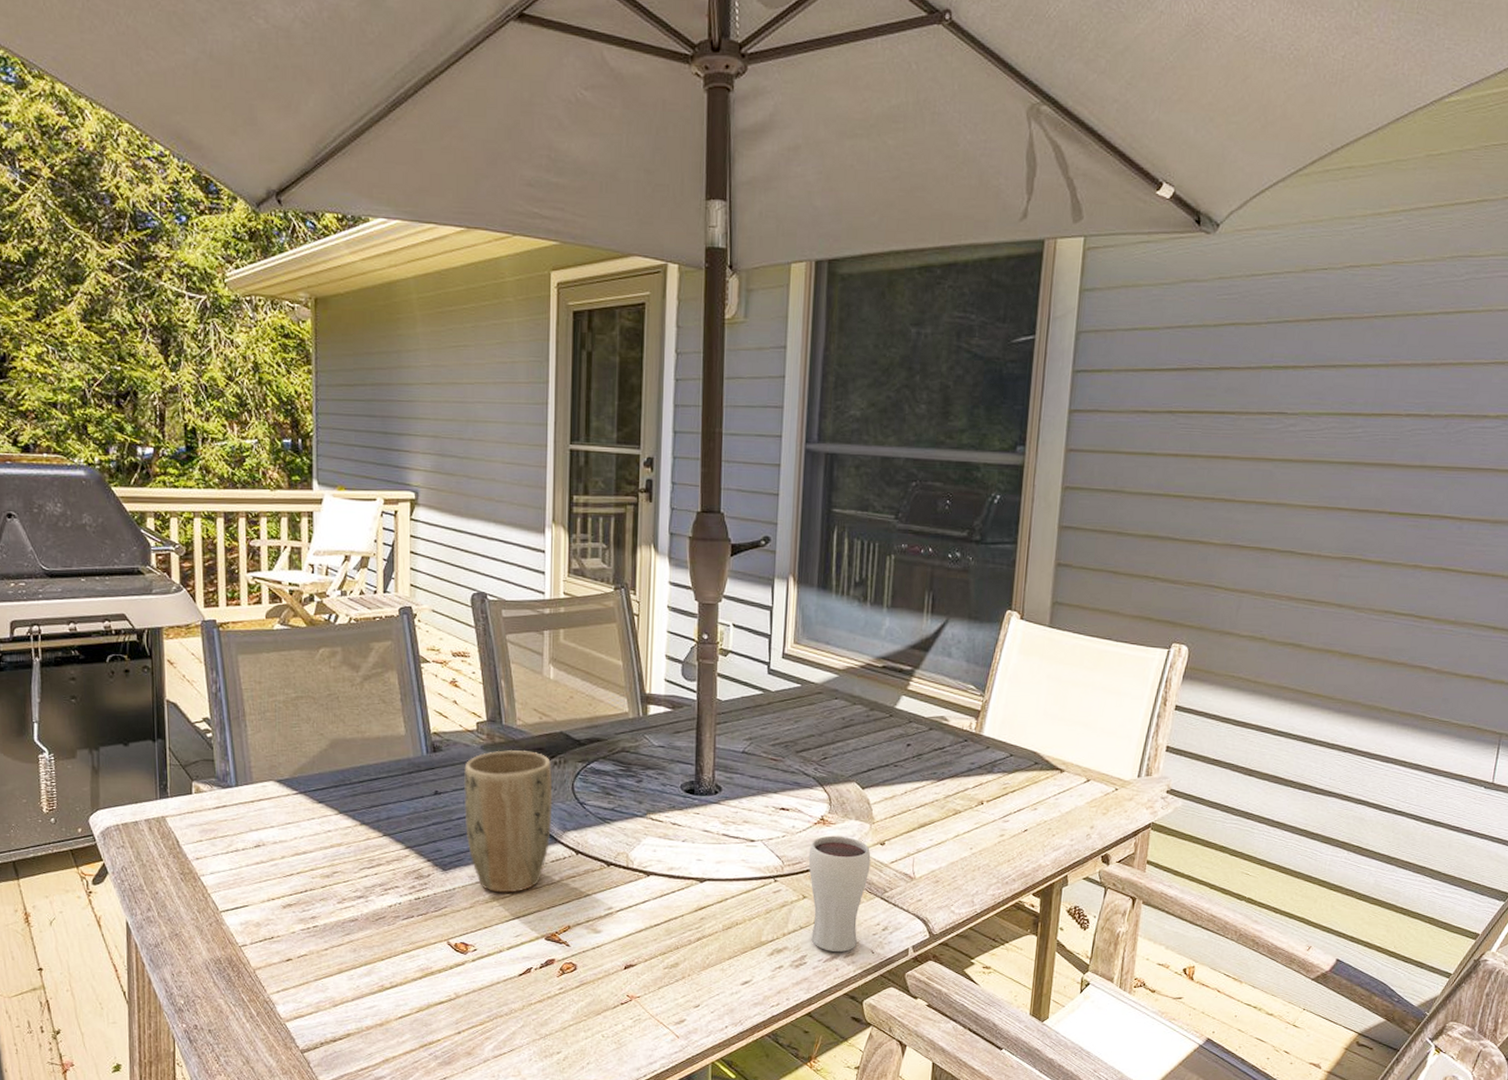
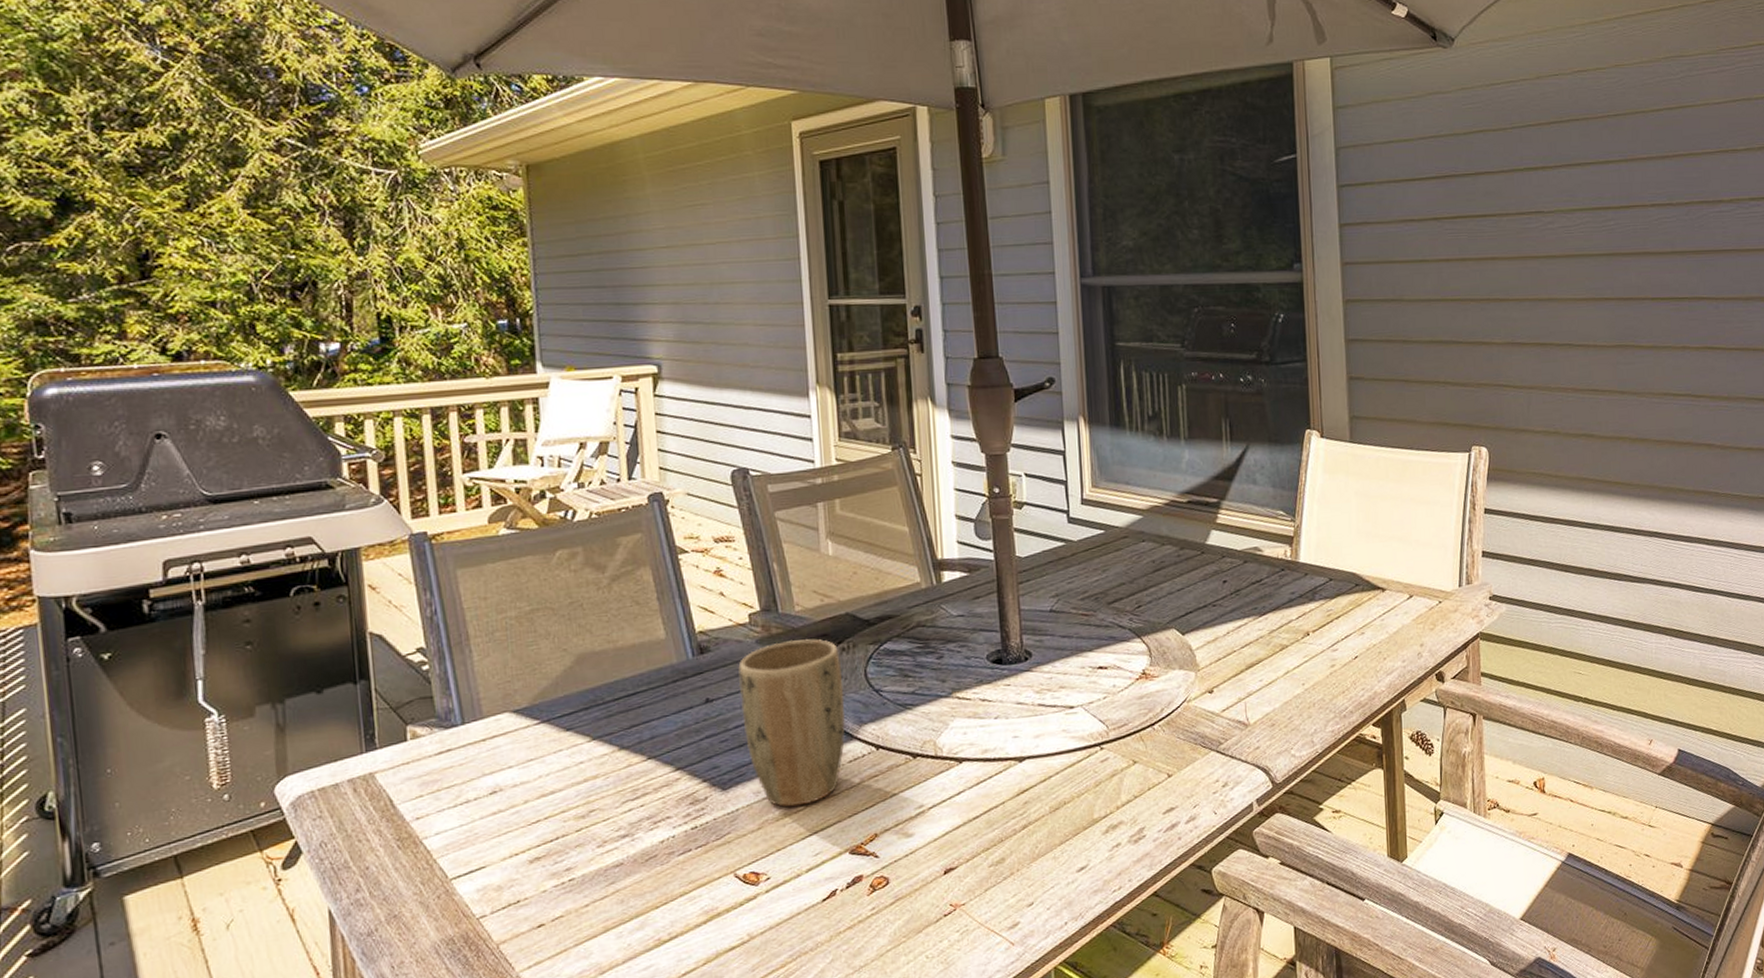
drinking glass: present [808,835,871,952] -> none [1134,689,1201,819]

